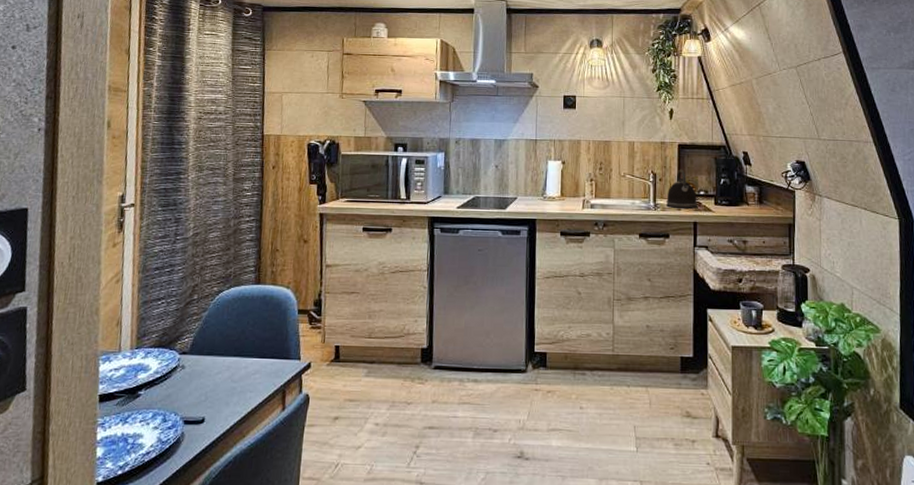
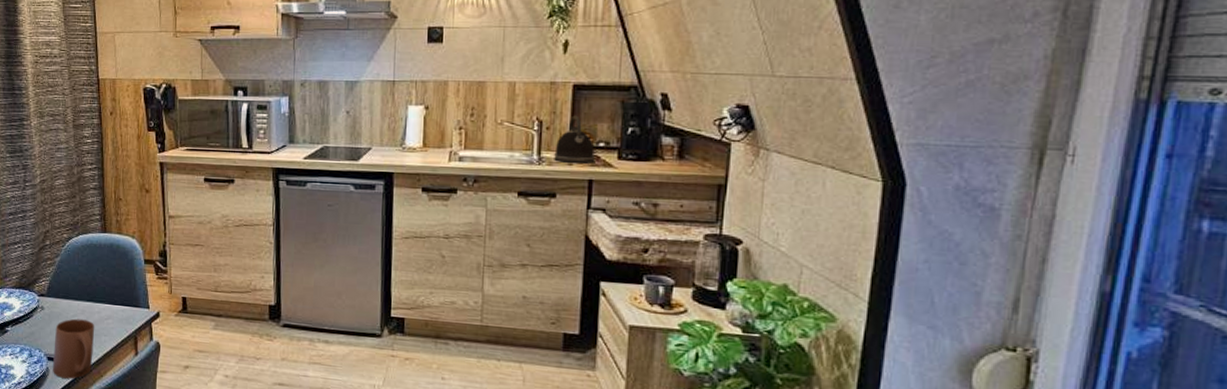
cup: none [189,376,241,443] -> present [53,318,95,379]

